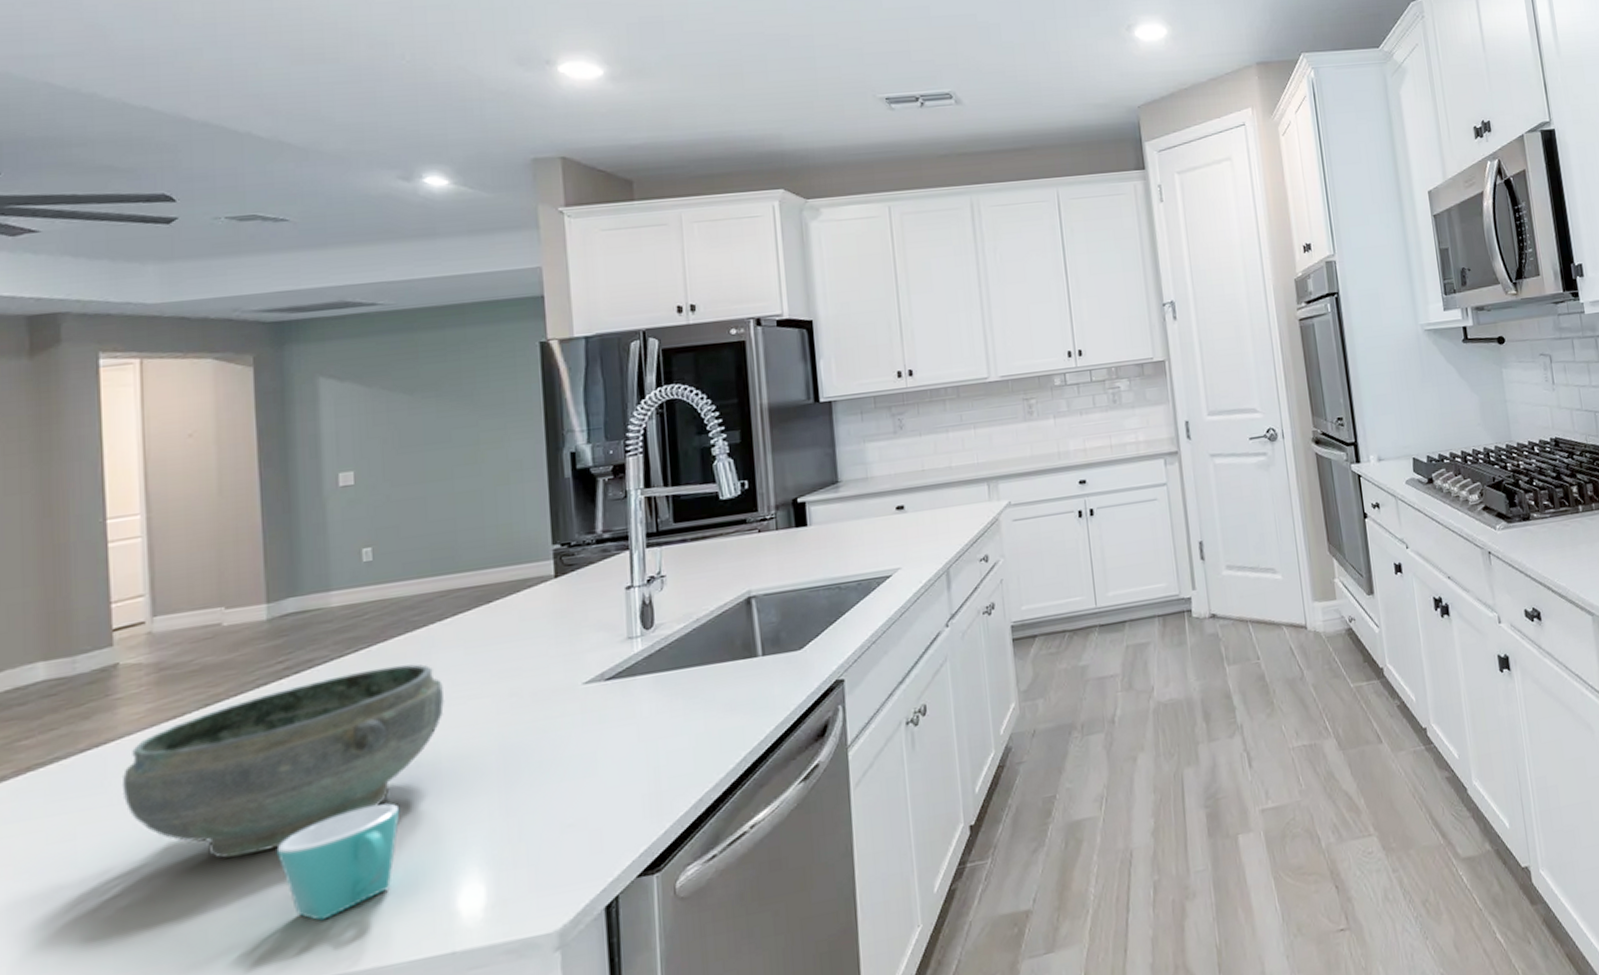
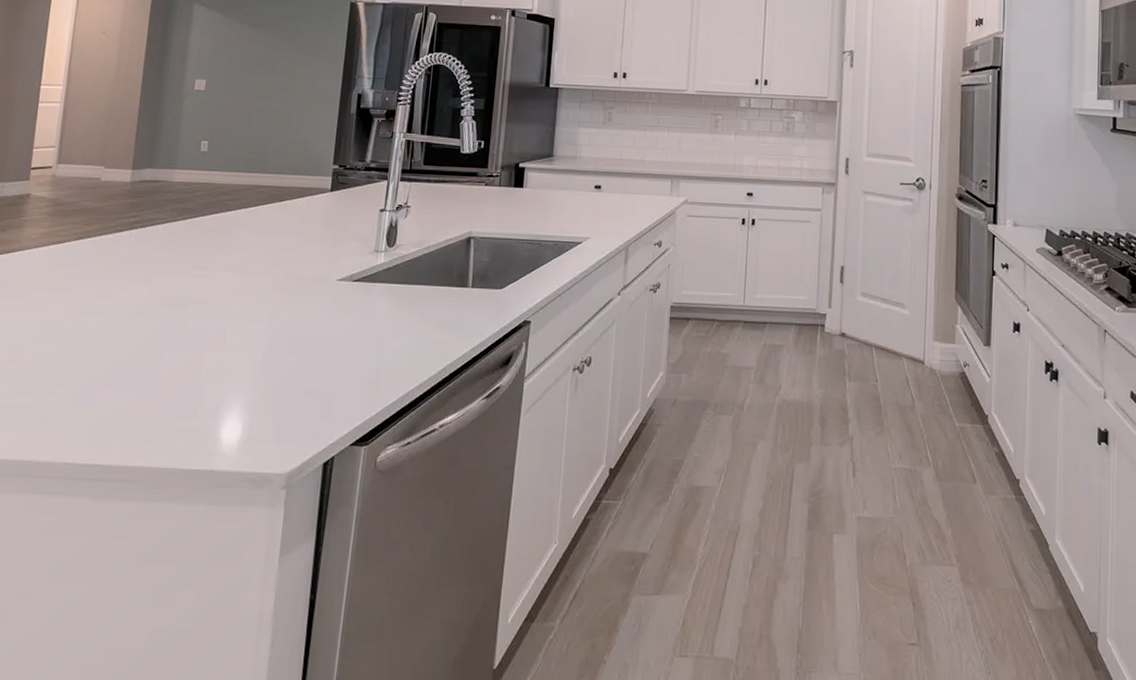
bowl: present [121,664,445,859] -> none [16,235,239,358]
mug: present [276,803,400,921] -> none [107,341,194,421]

